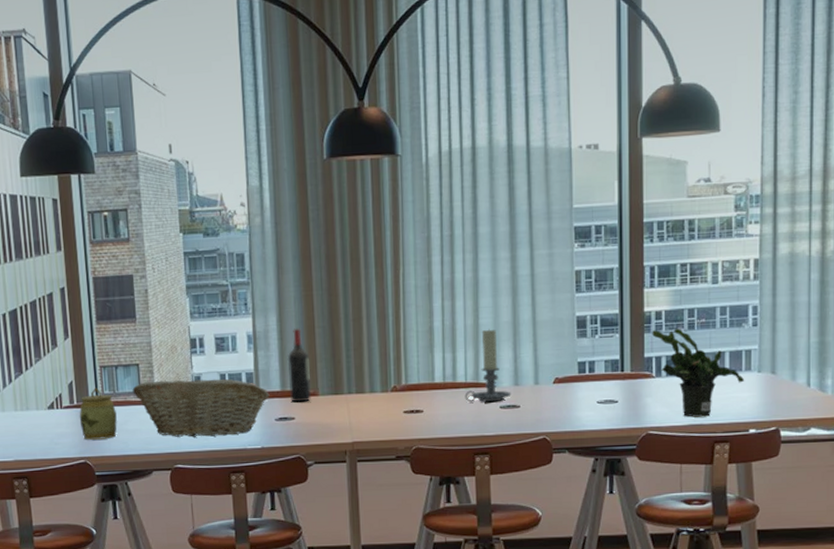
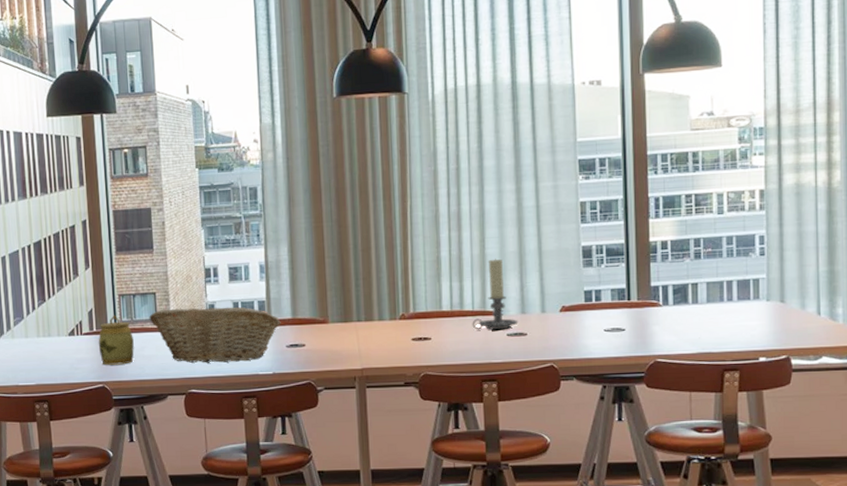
wine bottle: present [287,328,311,403] -> none [298,258,321,330]
potted plant: present [652,328,745,417] -> none [658,257,754,346]

